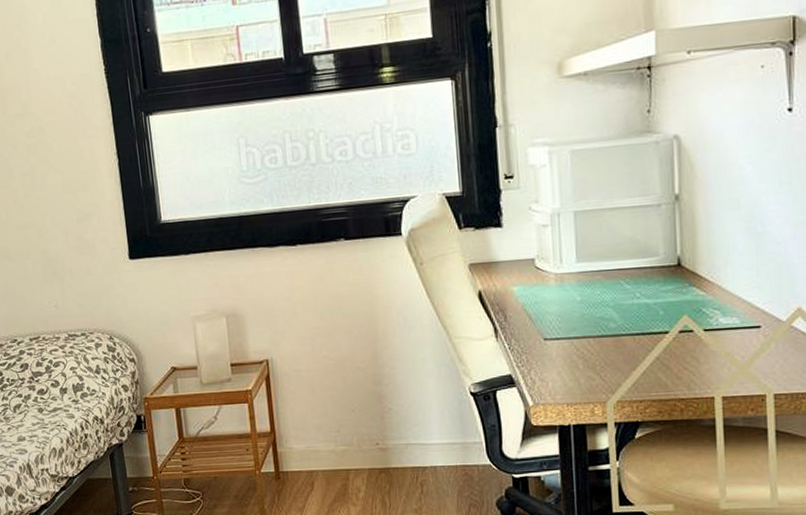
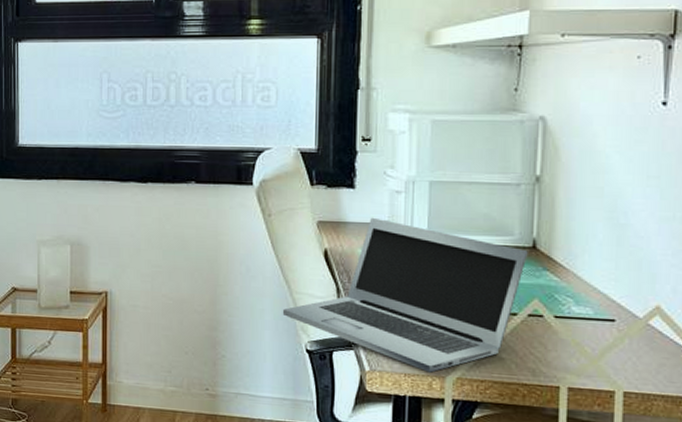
laptop: none [443,253,674,399] -> present [282,217,528,373]

